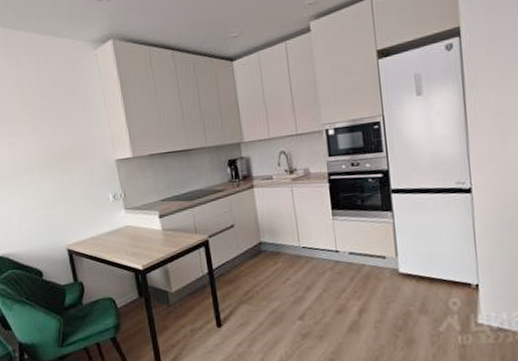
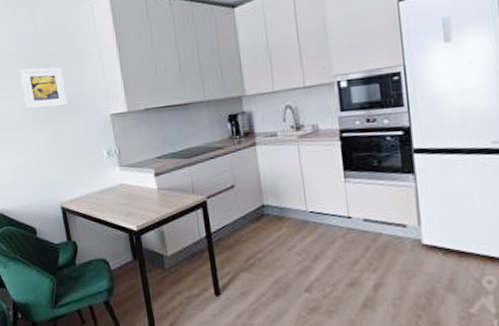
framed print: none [23,114,73,155] -> present [19,67,68,109]

